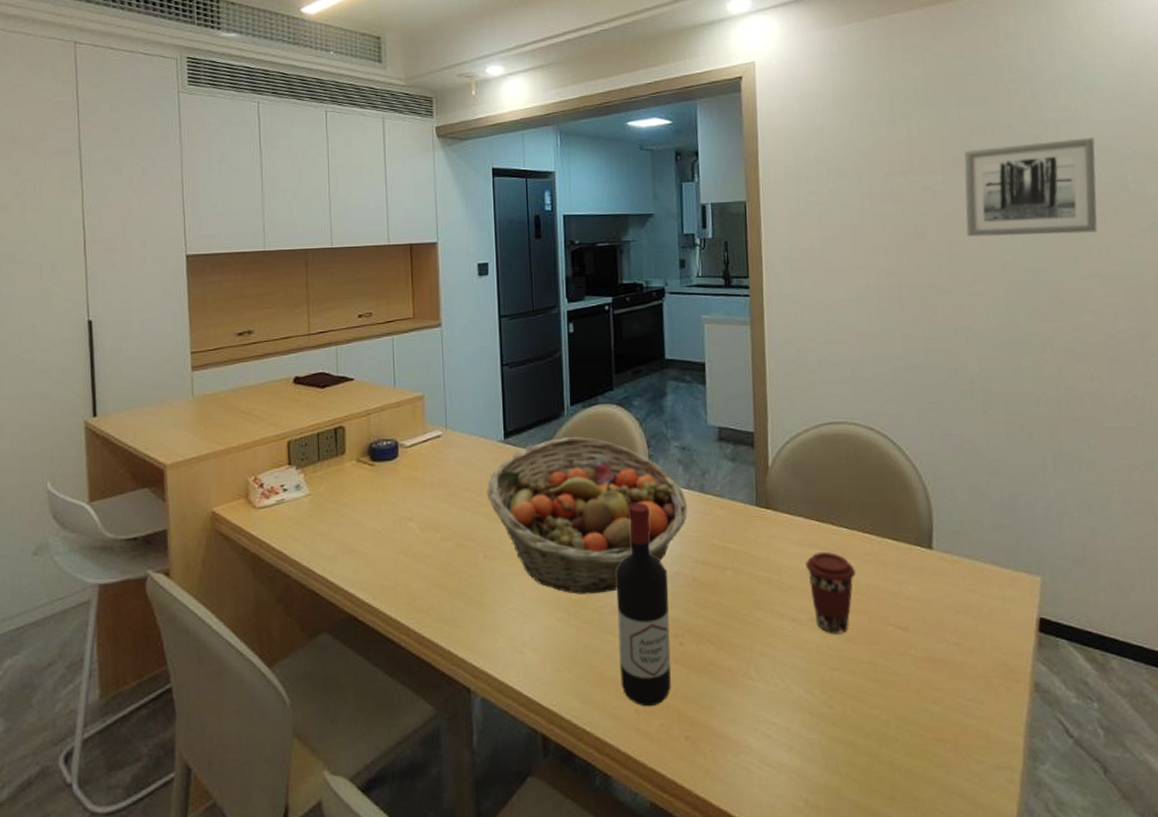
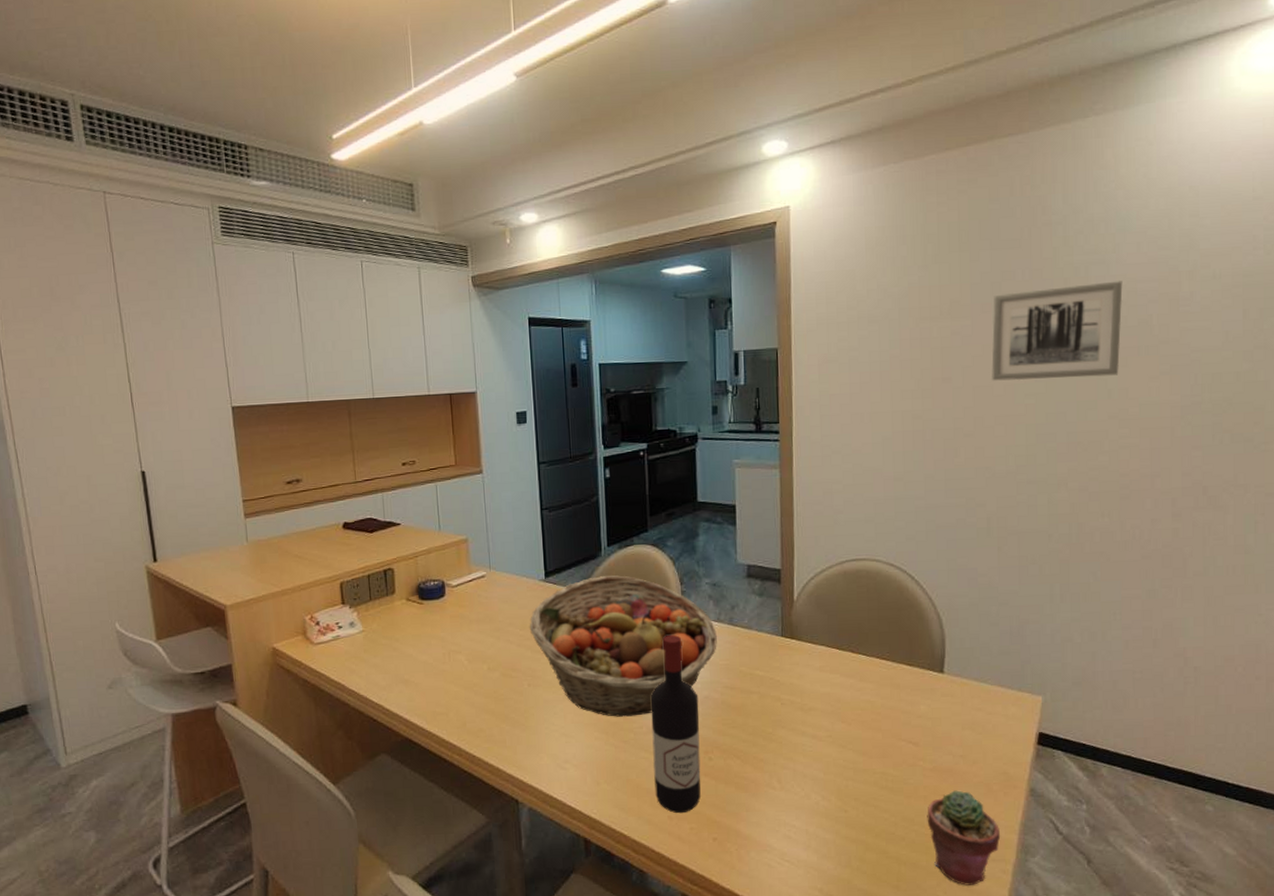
coffee cup: present [806,551,855,634] -> none [826,676,872,749]
potted succulent: none [921,684,1005,797] -> present [927,790,1001,886]

